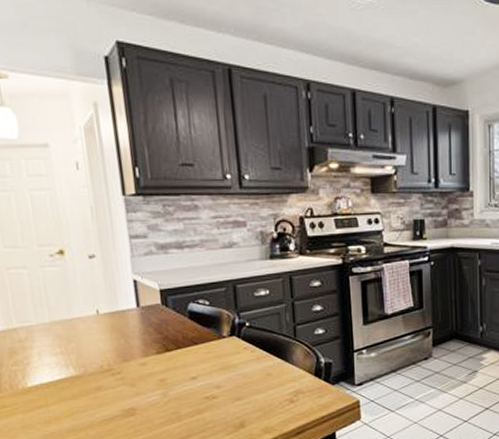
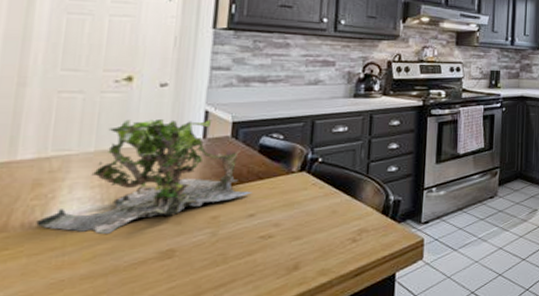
plant: none [21,288,191,395] -> present [36,119,252,234]

